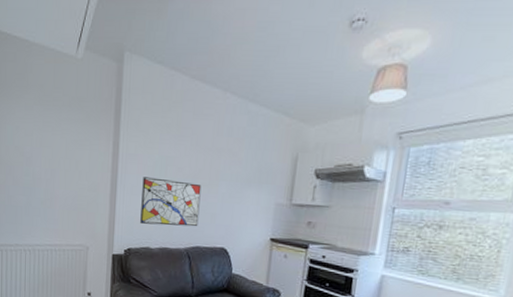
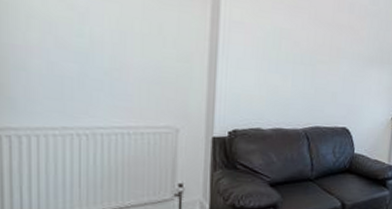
wall art: present [140,177,202,227] -> none [248,49,321,106]

